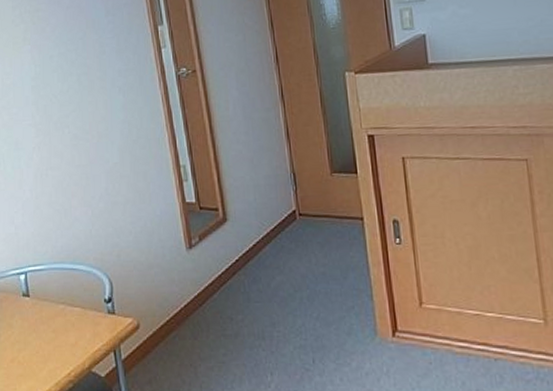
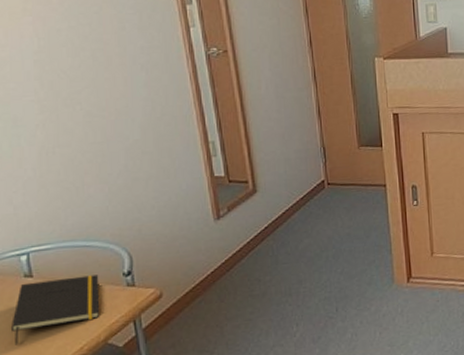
notepad: none [11,299,85,364] -> present [10,275,100,346]

